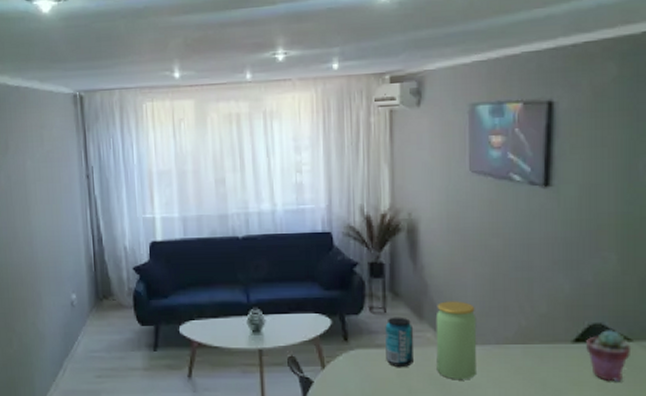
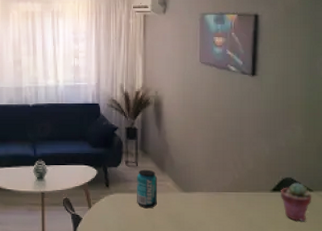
jar: present [435,301,477,380] -> none [174,158,203,219]

